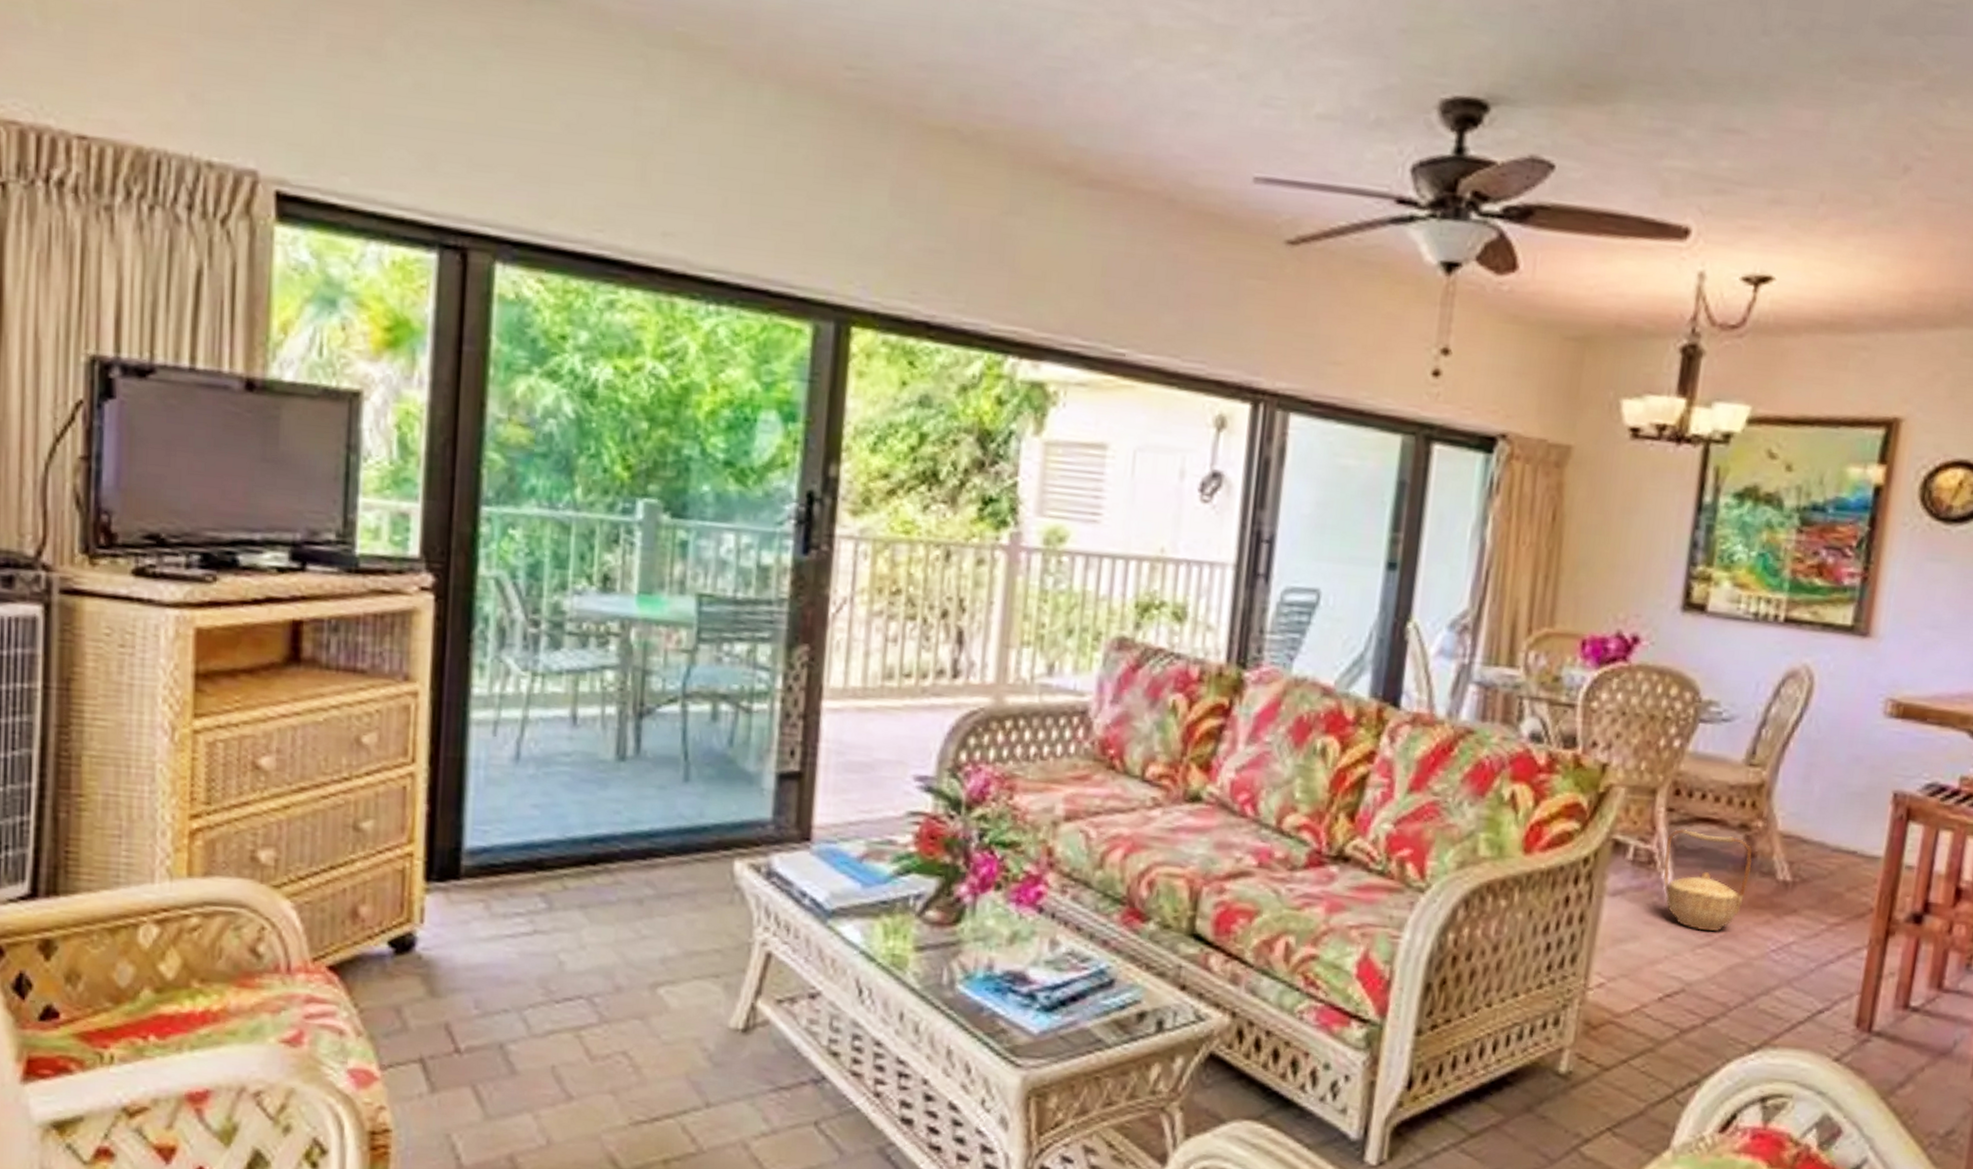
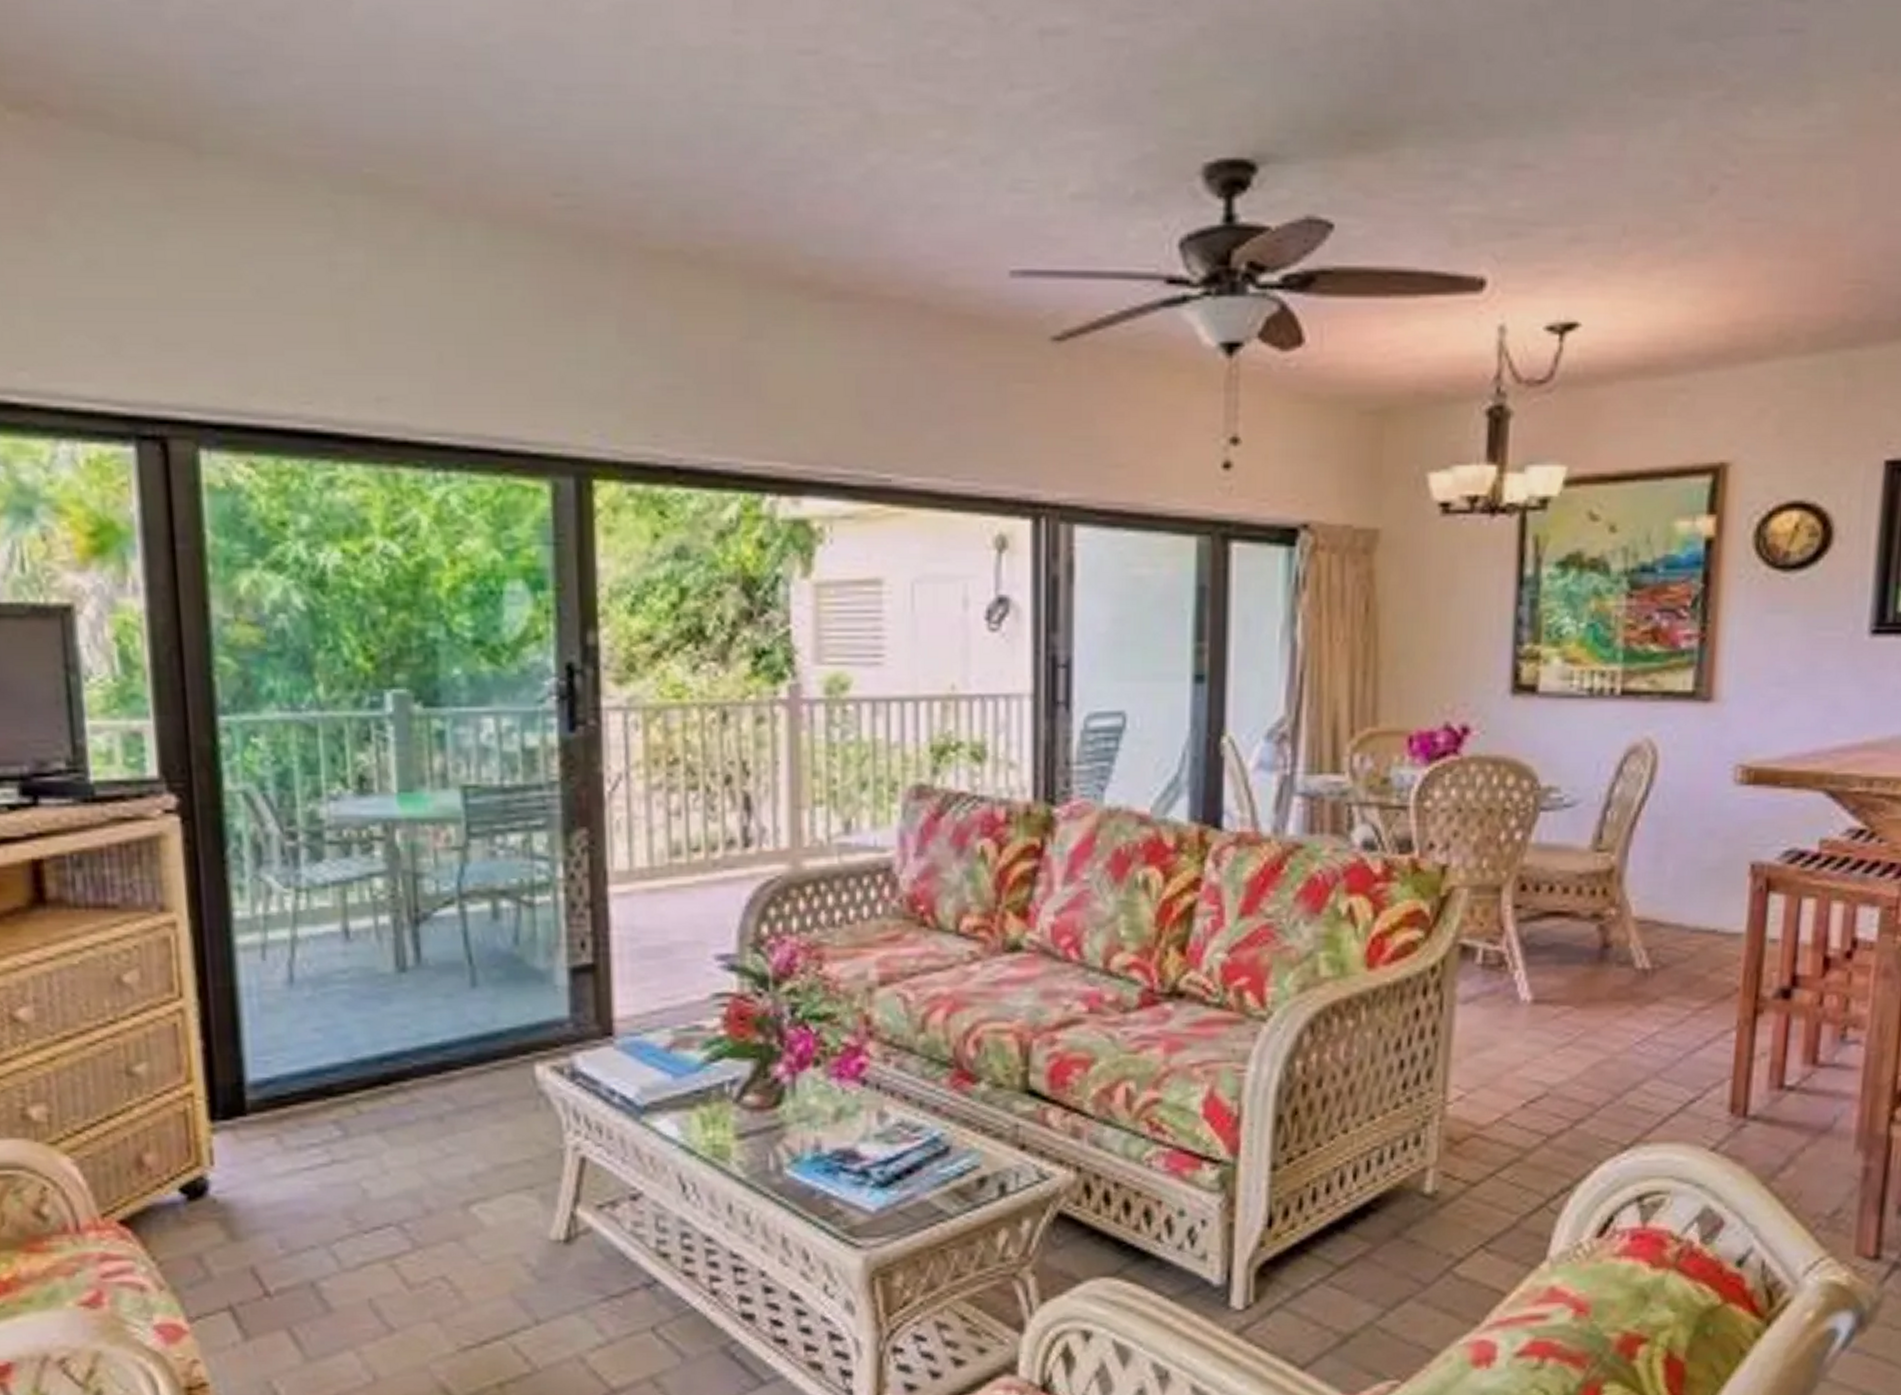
basket: present [1663,828,1753,931] -> none [1515,925,1608,1030]

